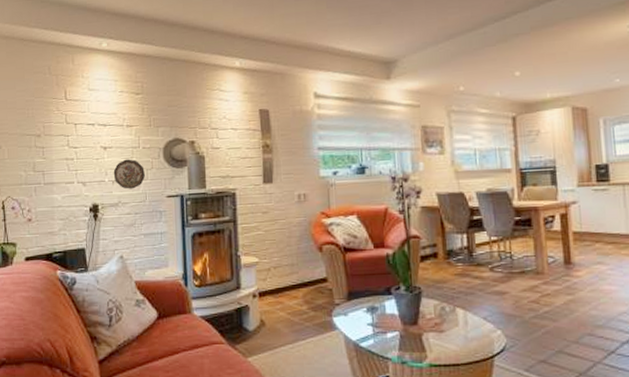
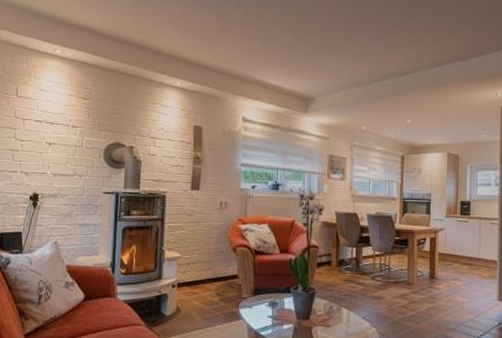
decorative plate: present [113,159,145,189] -> none [55,156,85,183]

